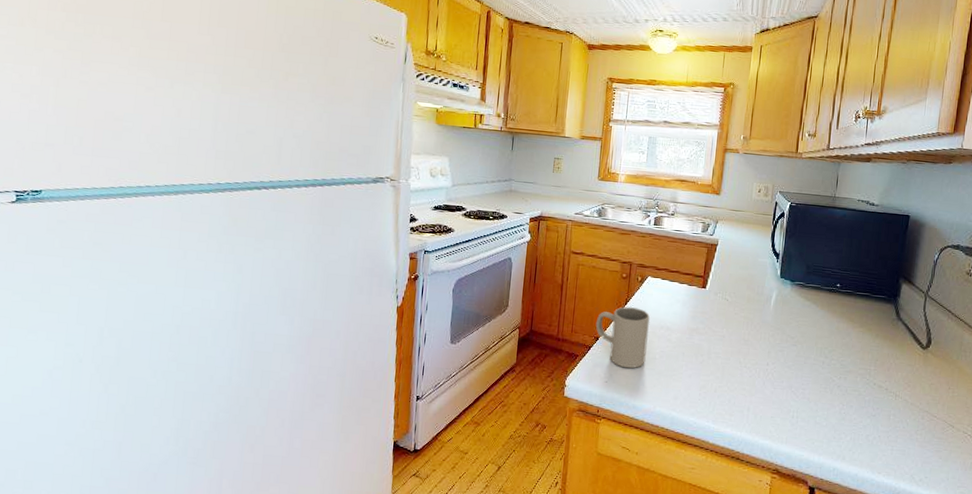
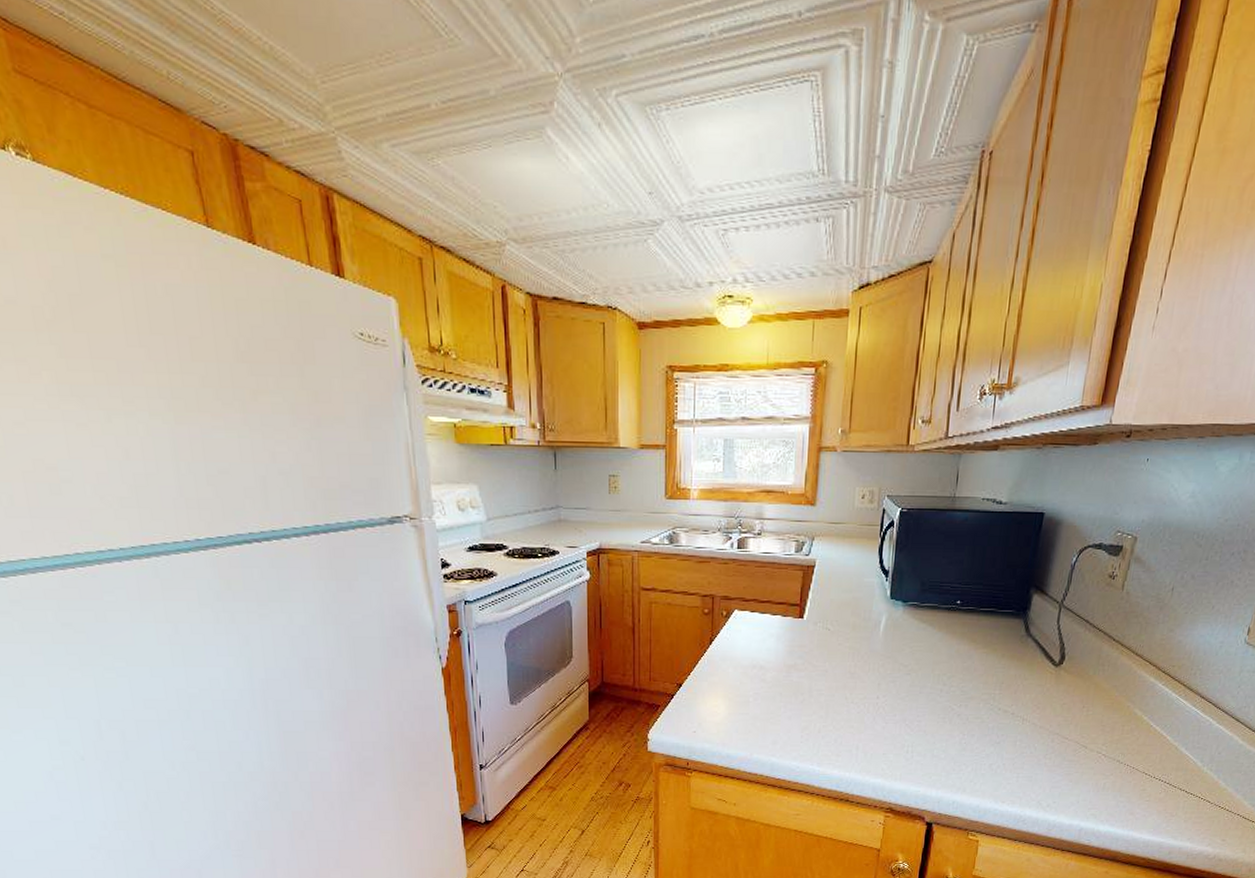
mug: present [595,306,650,369] -> none [677,647,739,715]

